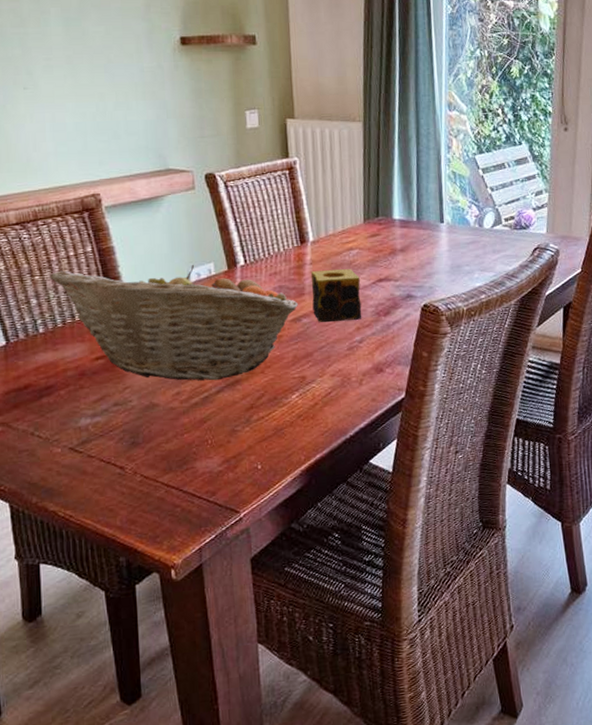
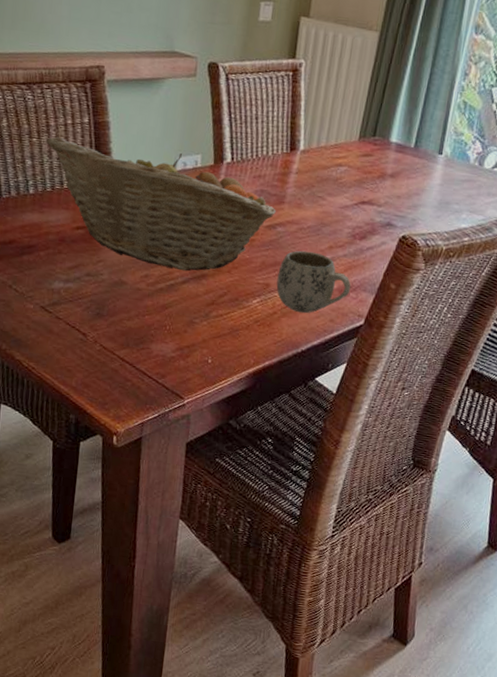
candle: present [311,269,362,323] -> none [289,181,343,239]
mug: none [311,336,386,399] -> present [276,250,351,314]

